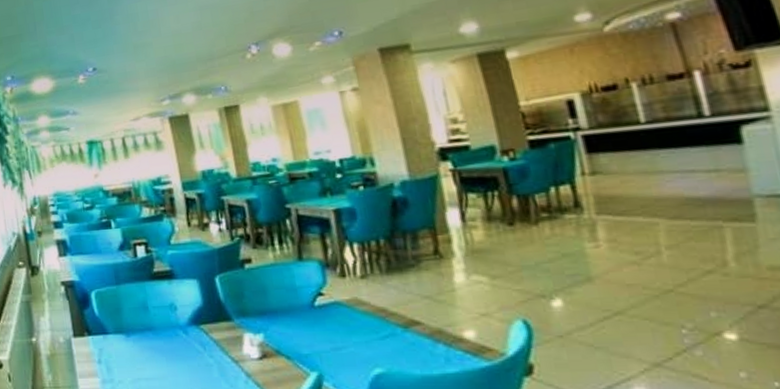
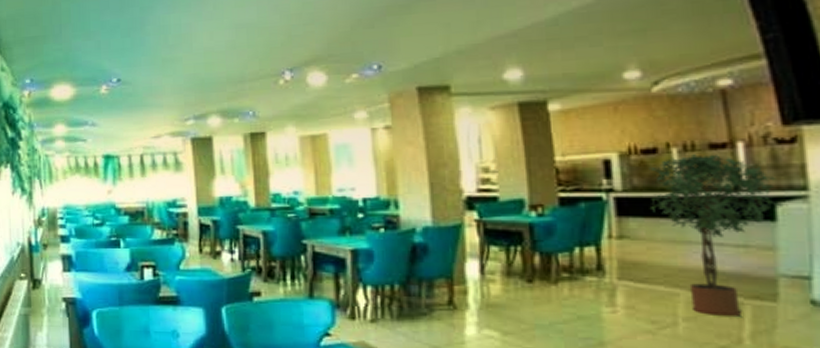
potted tree: none [611,85,753,242] -> present [649,154,788,318]

